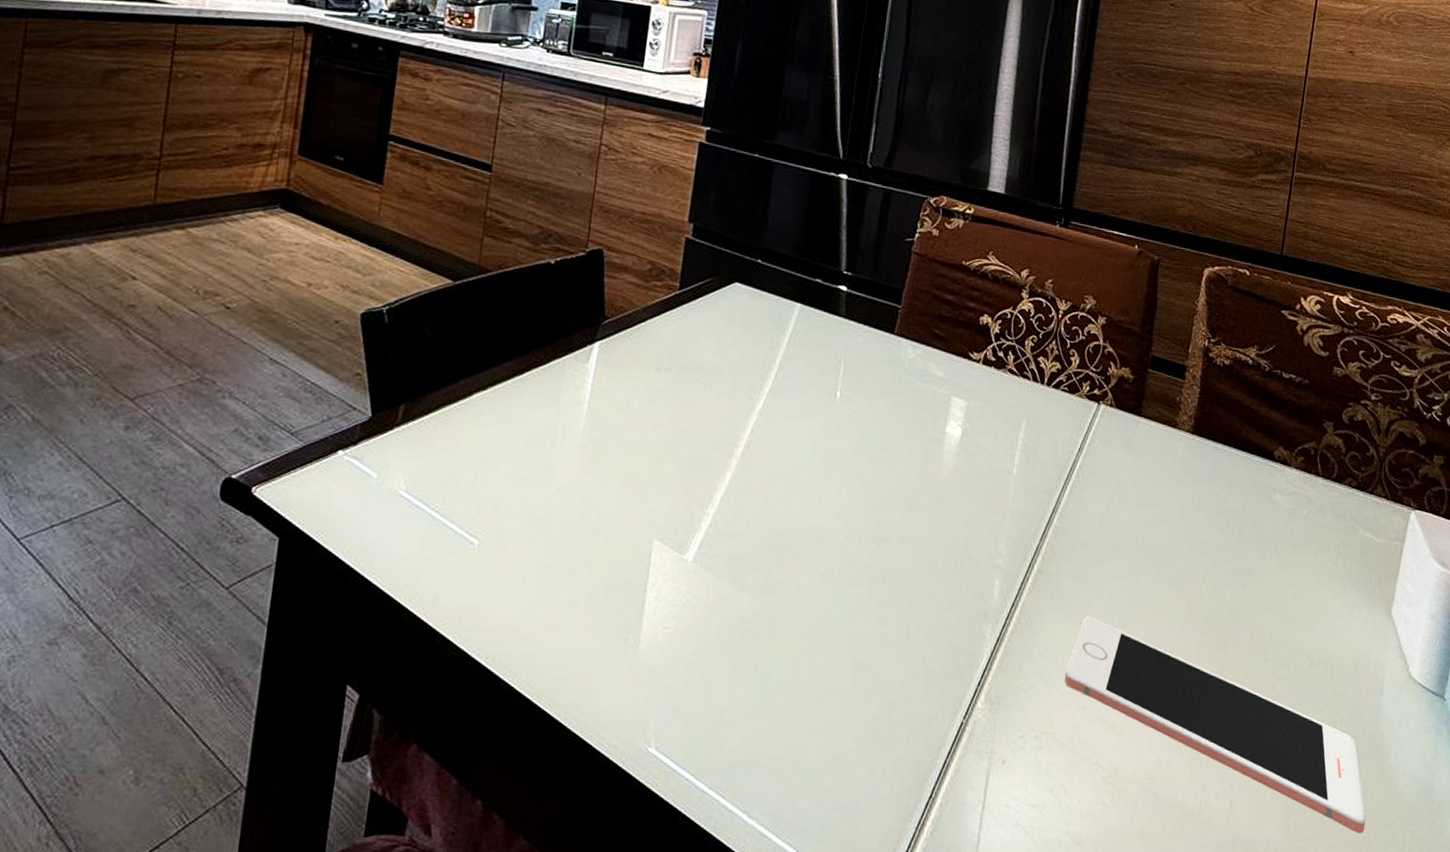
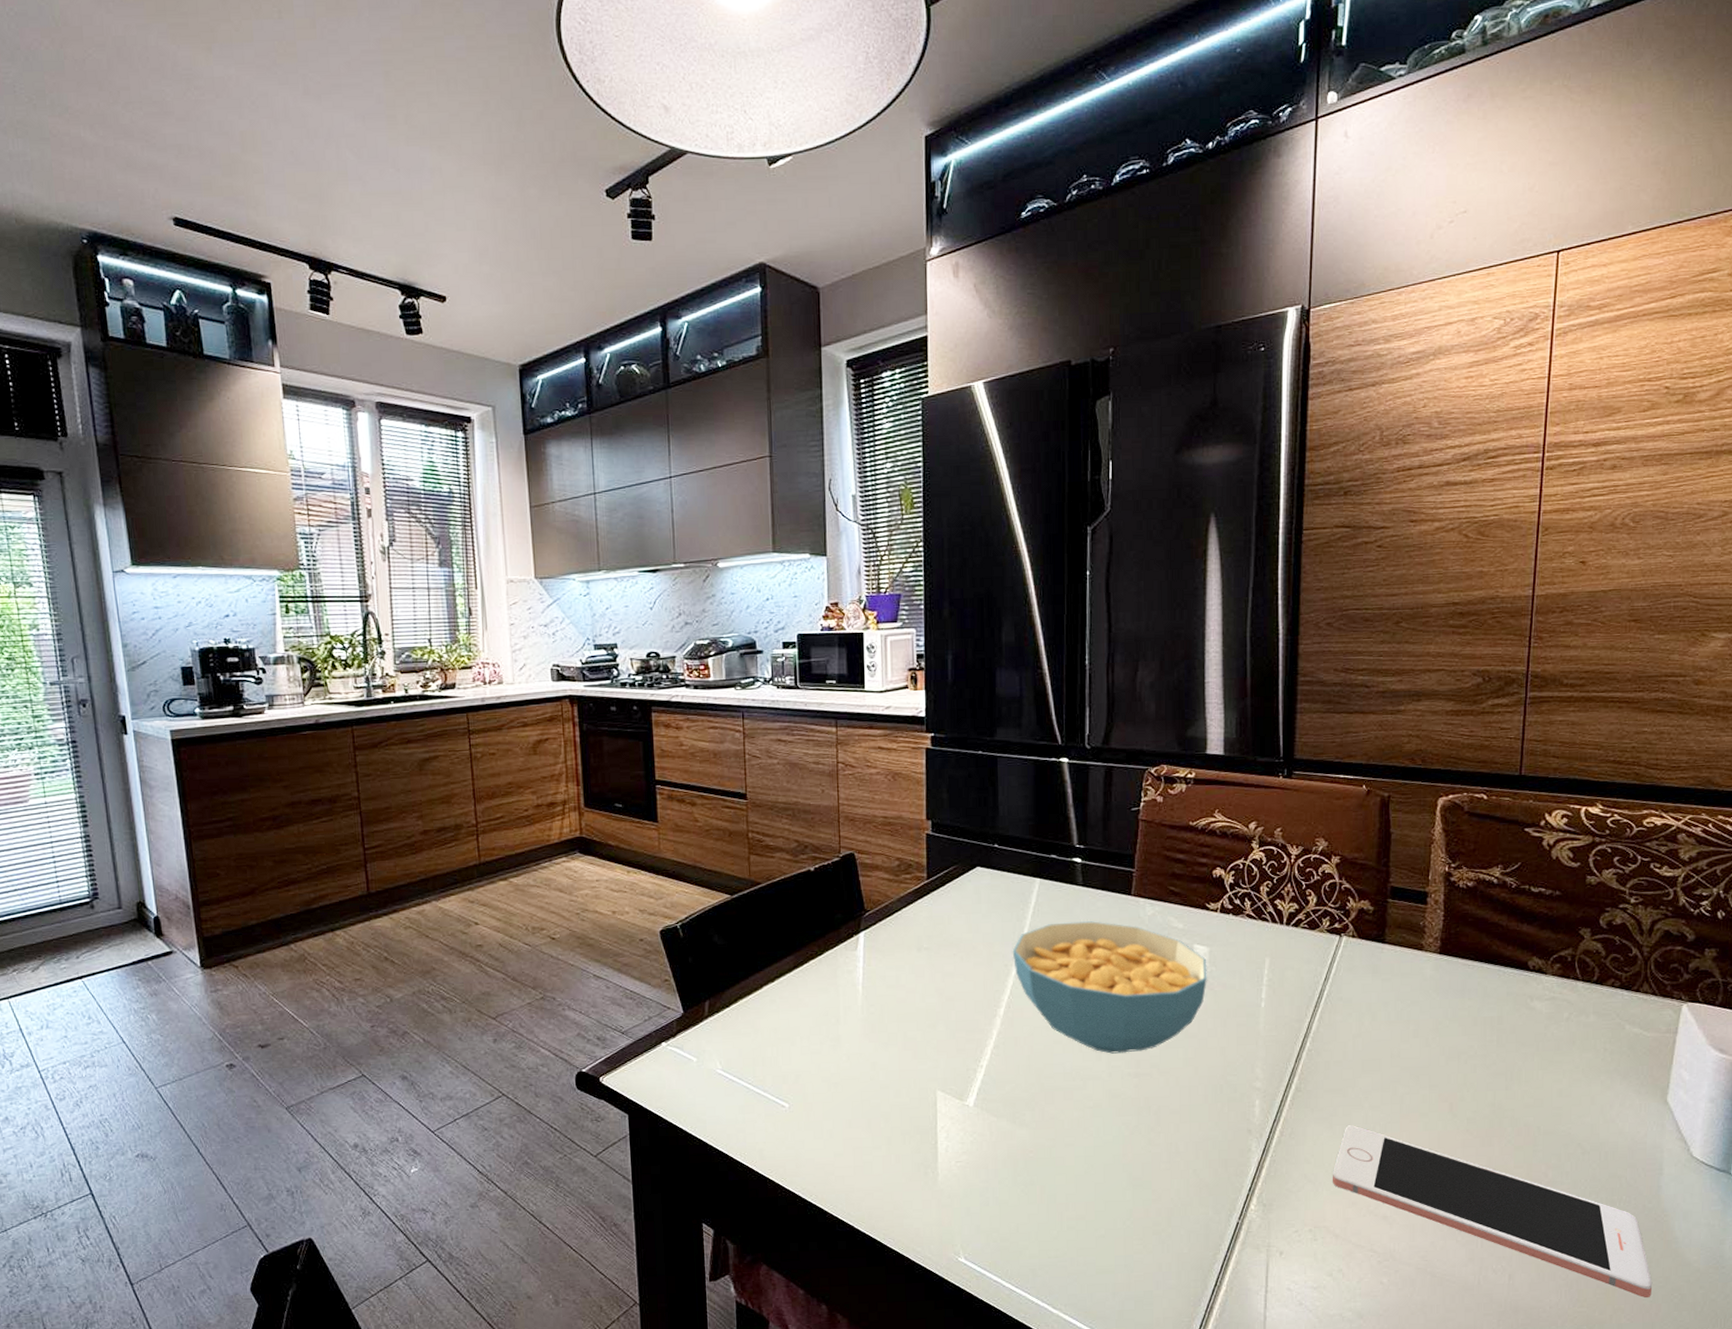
cereal bowl: none [760,356,963,513] -> present [1012,921,1207,1054]

